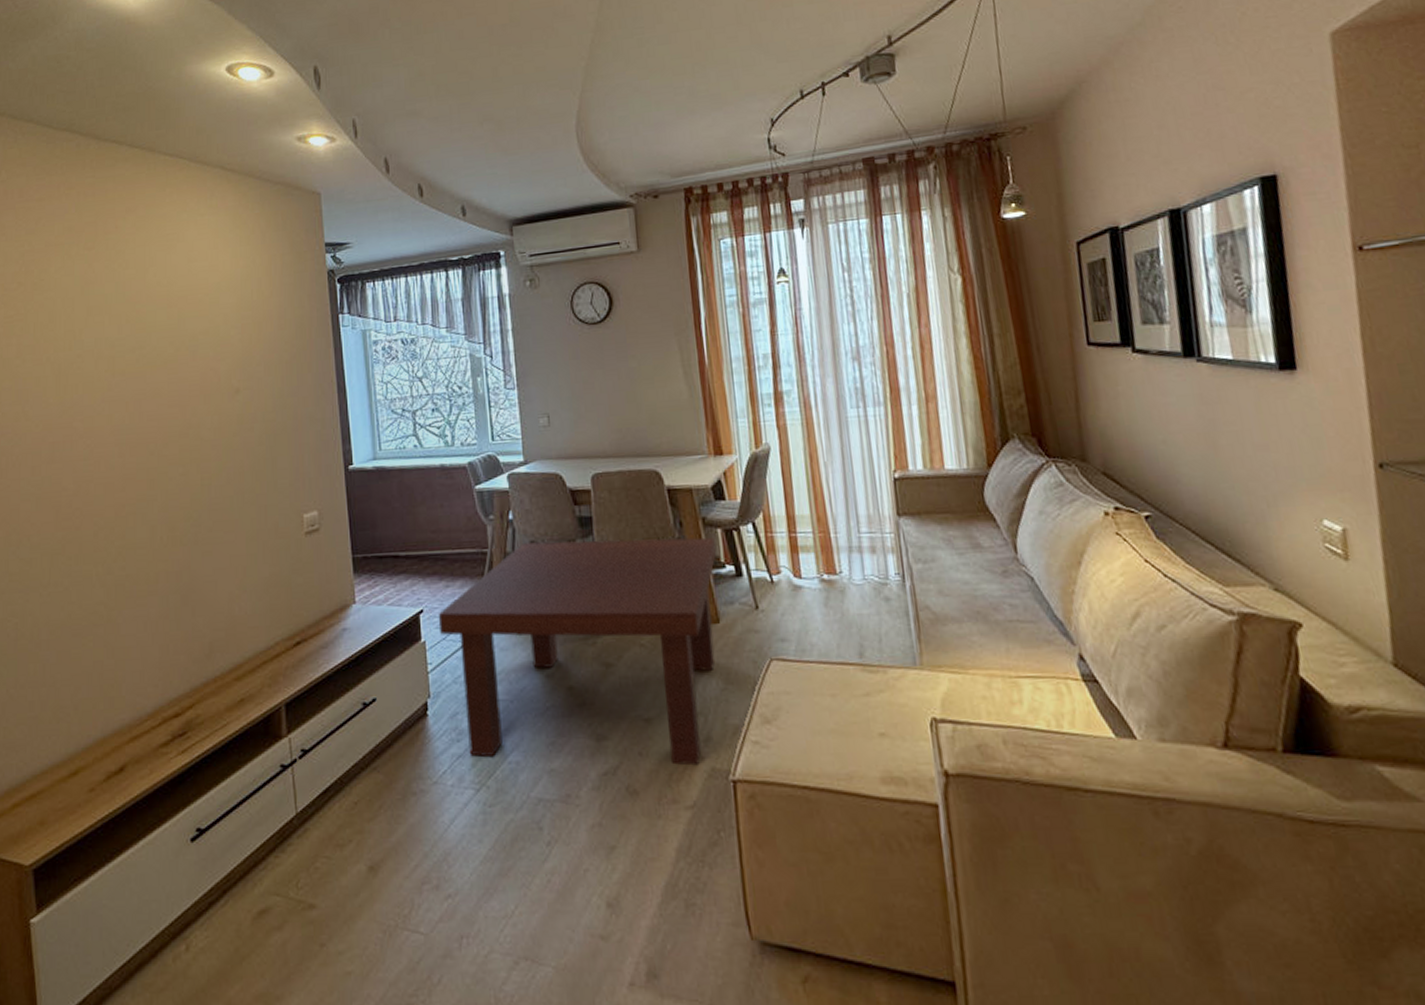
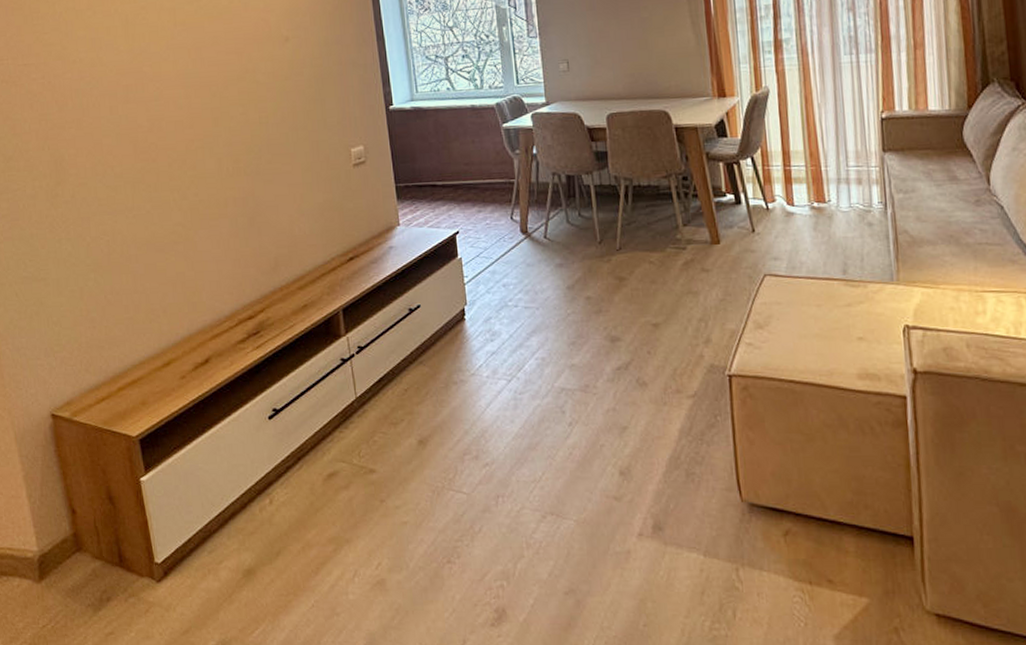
coffee table: present [438,537,716,766] -> none [472,170,718,363]

